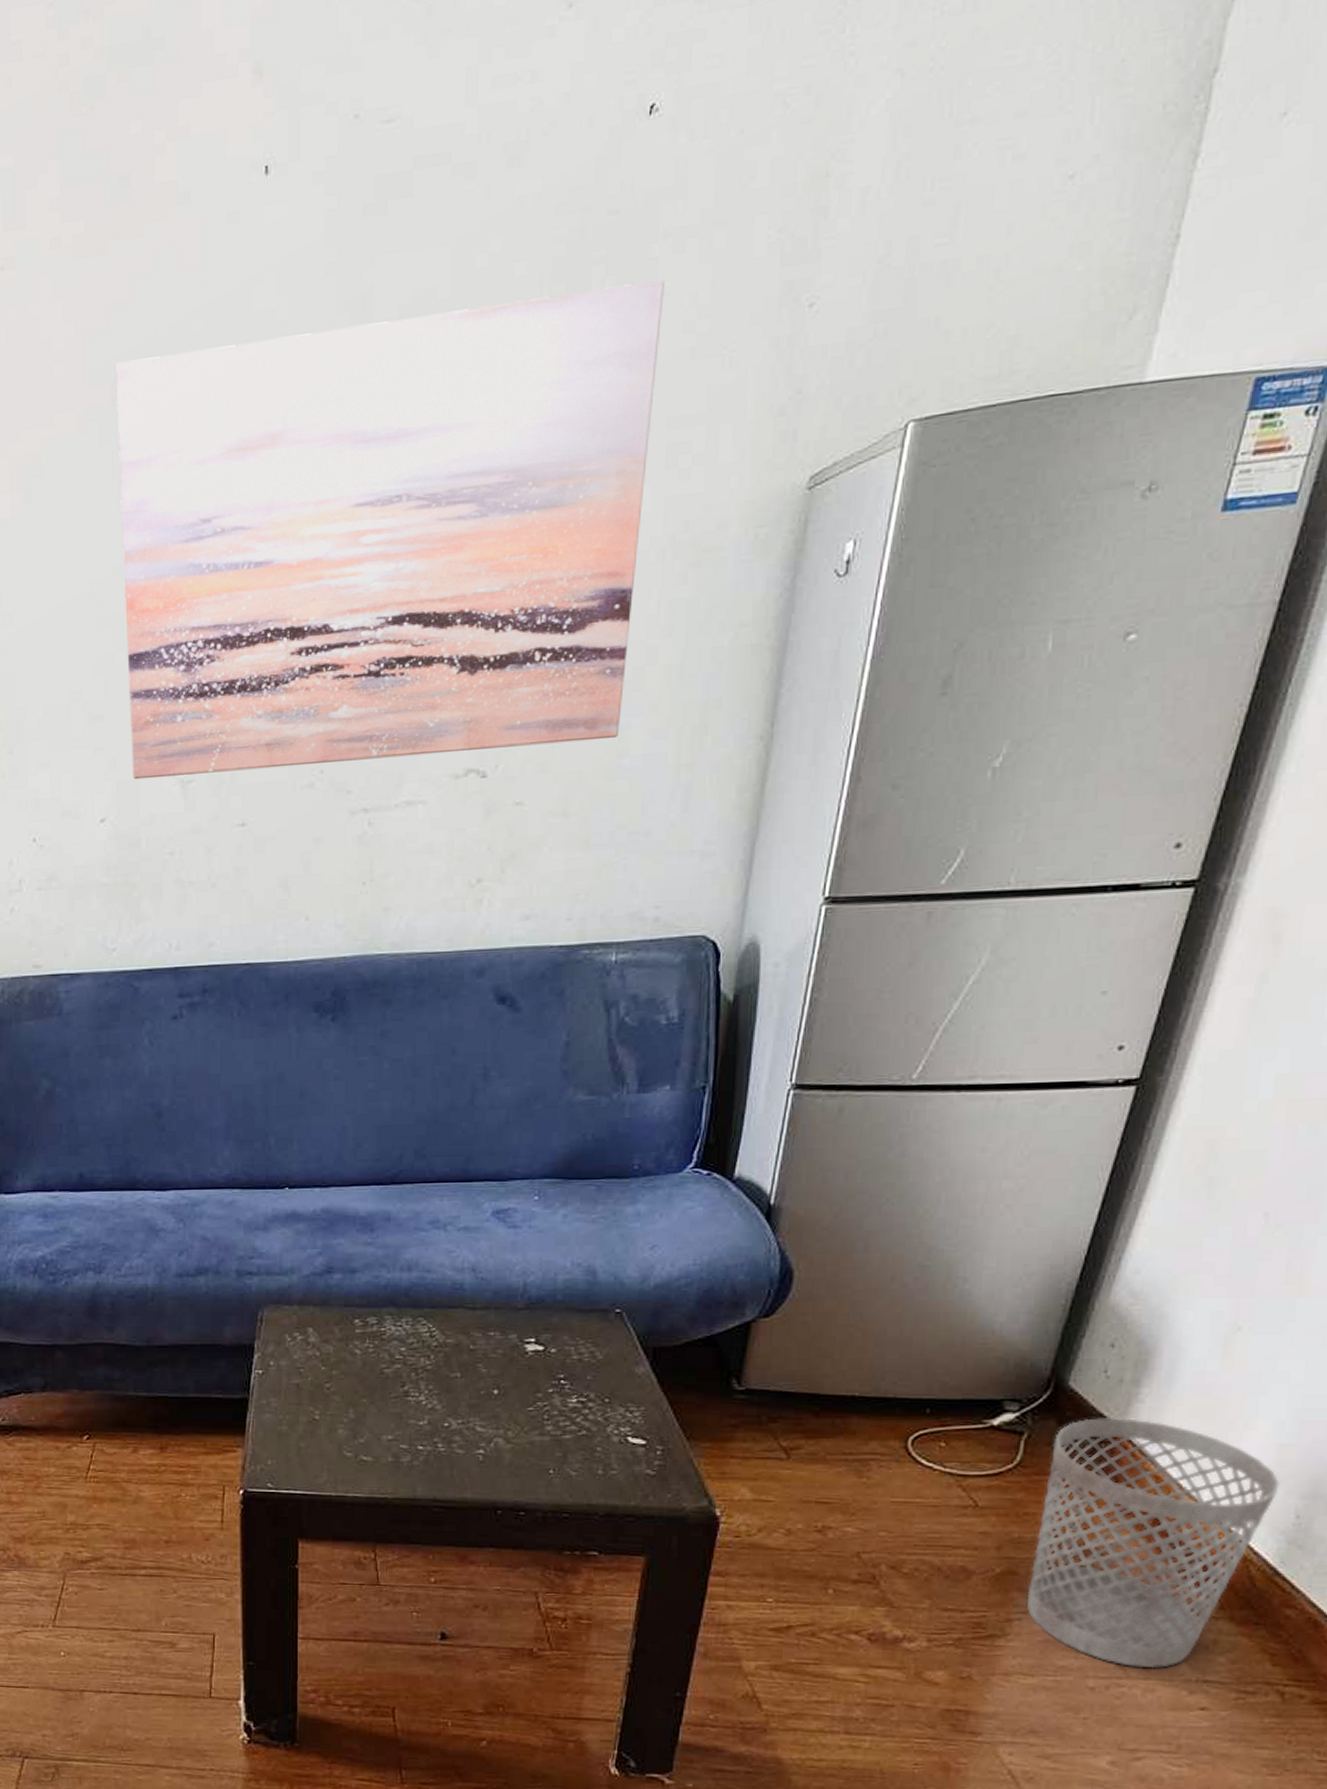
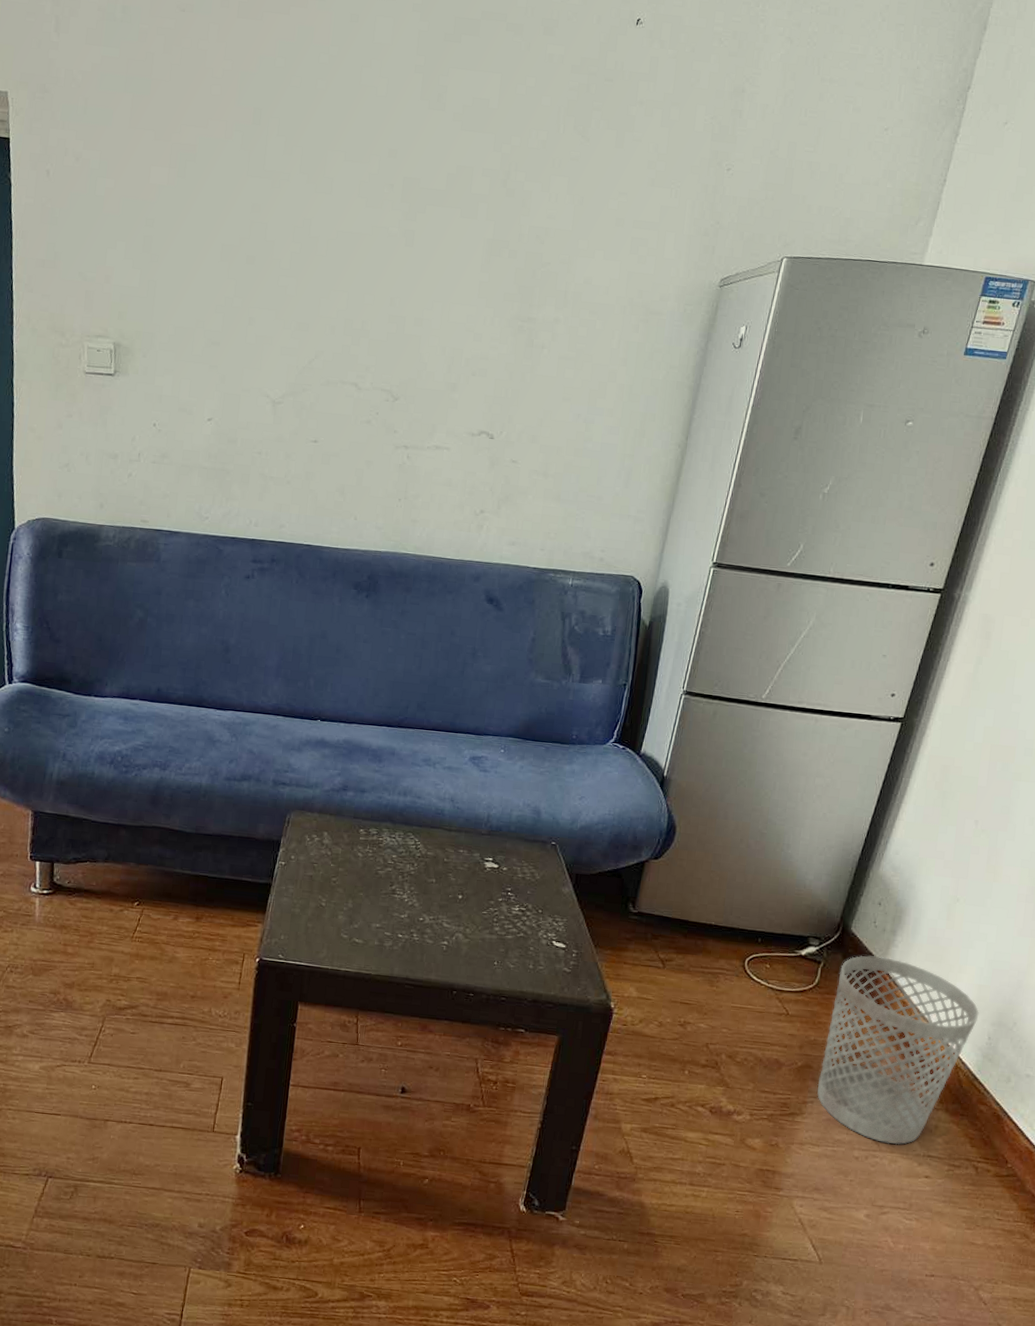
wall art: present [114,280,665,780] -> none [237,95,638,428]

